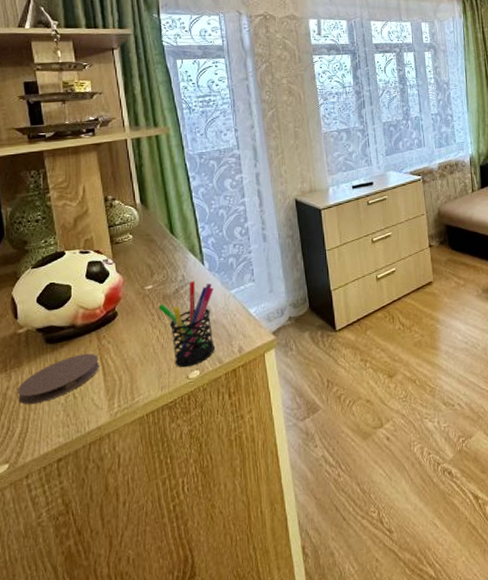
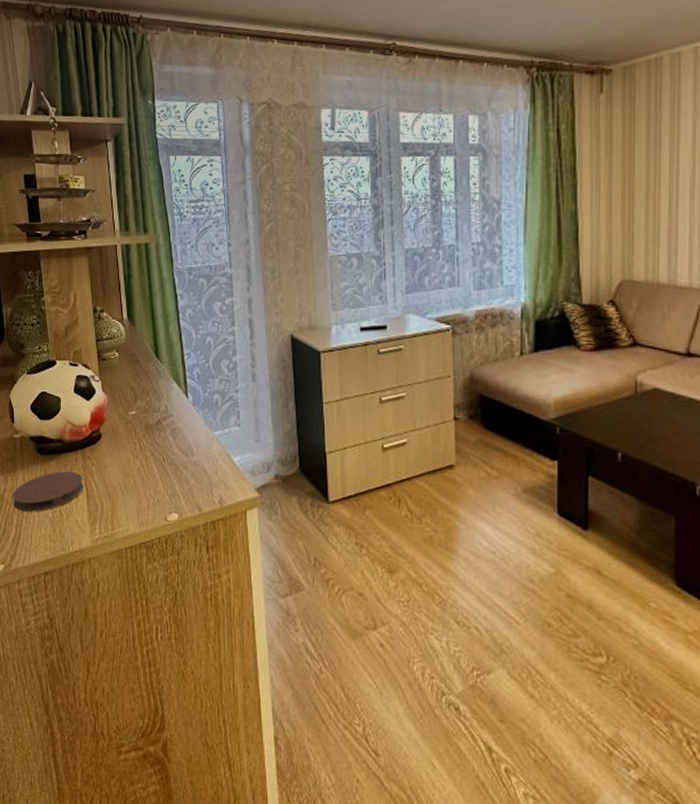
pen holder: present [158,280,216,368] -> none [140,413,196,508]

